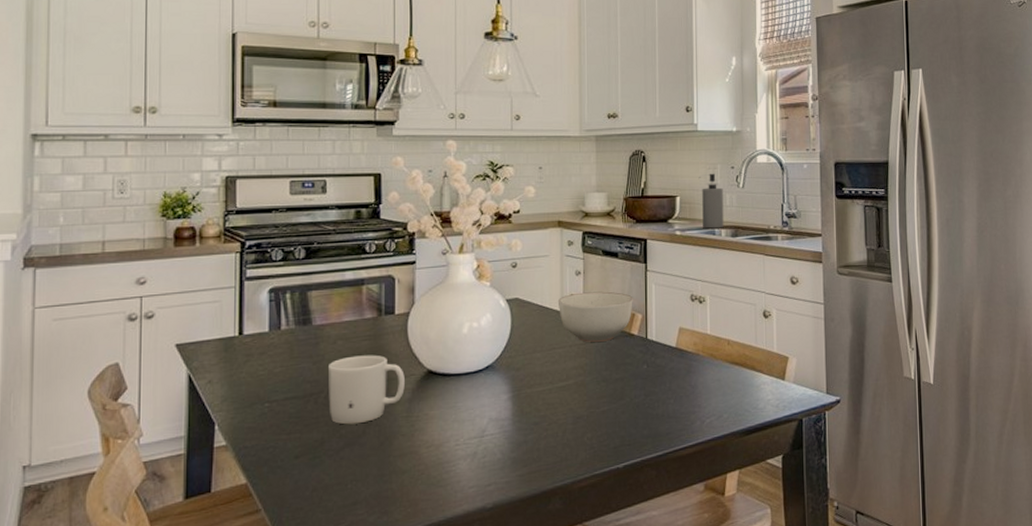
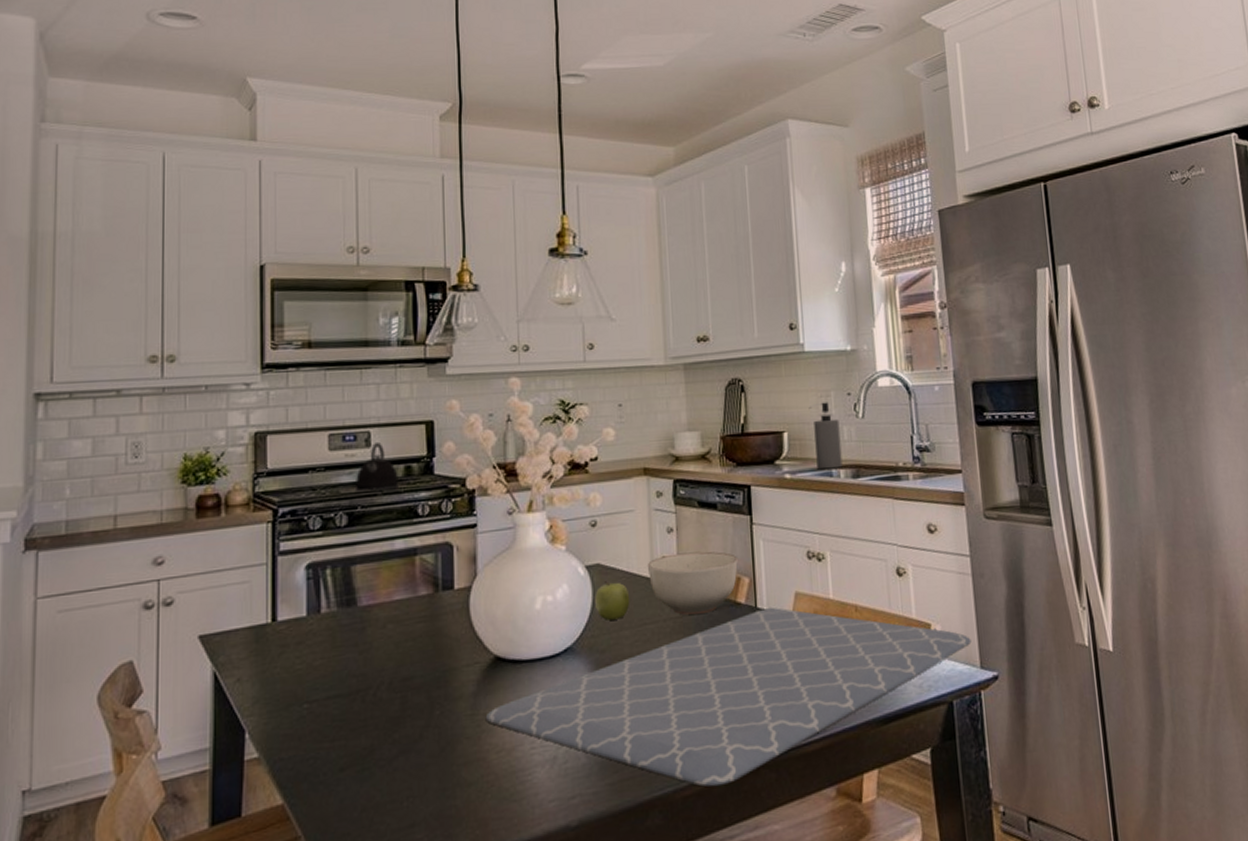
kettle: none [312,189,351,232] -> present [354,441,400,493]
mug: present [327,355,405,425] -> none [376,639,468,728]
placemat: none [418,338,820,481] -> present [485,607,971,788]
fruit: none [513,312,543,344] -> present [595,581,630,620]

